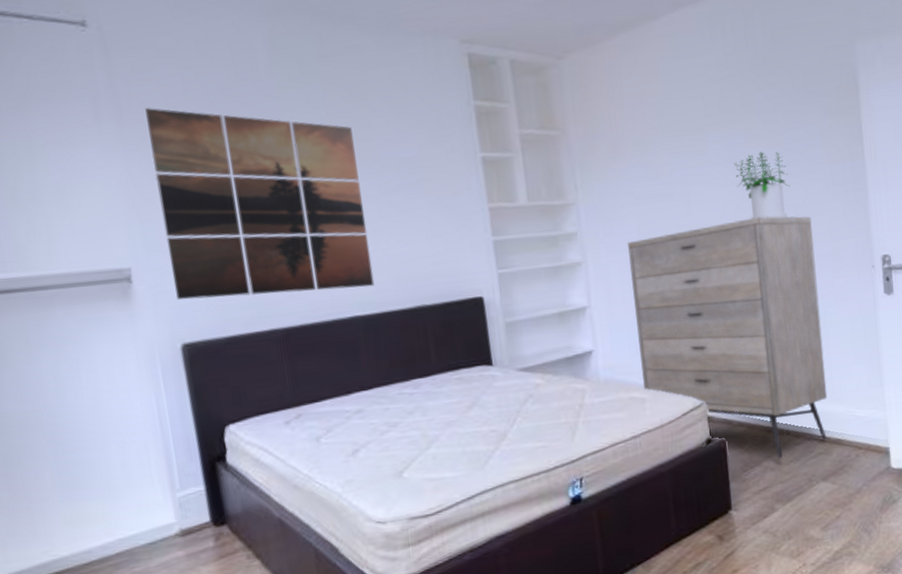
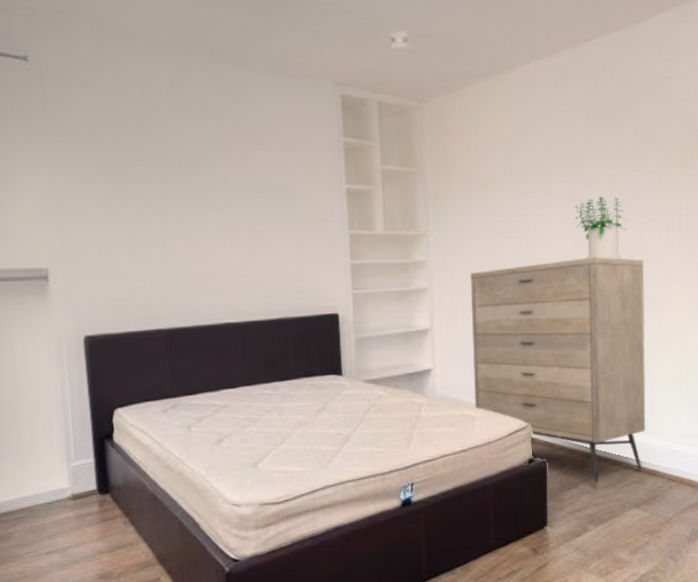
wall art: present [145,108,375,300] -> none [69,132,246,299]

